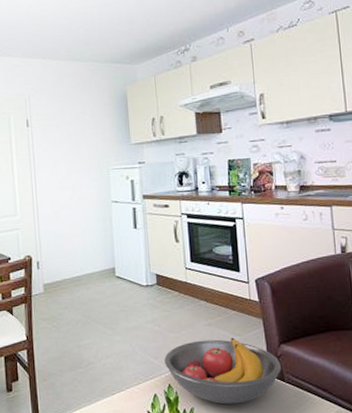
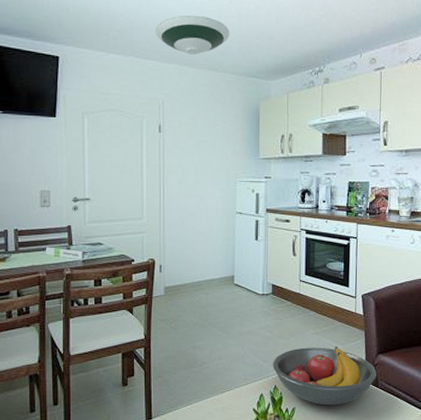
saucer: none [17,9,91,48] -> present [156,15,230,55]

